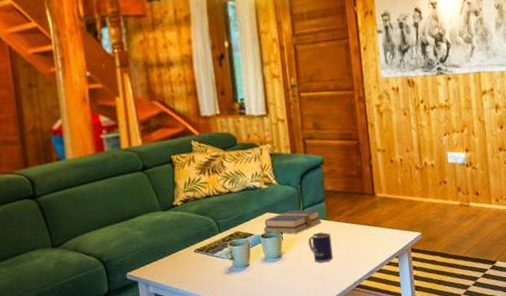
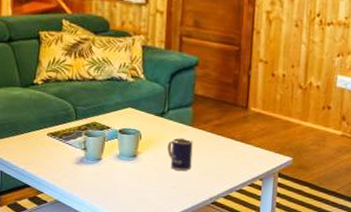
book: present [264,209,322,234] -> none [123,109,186,135]

